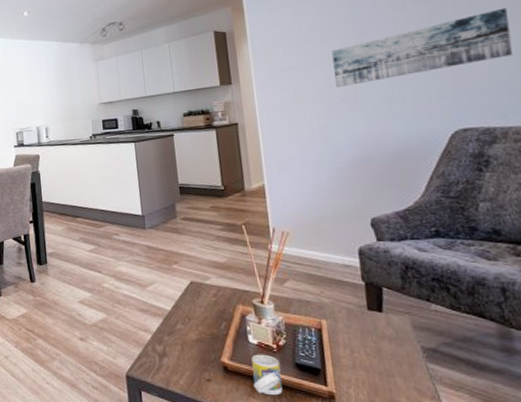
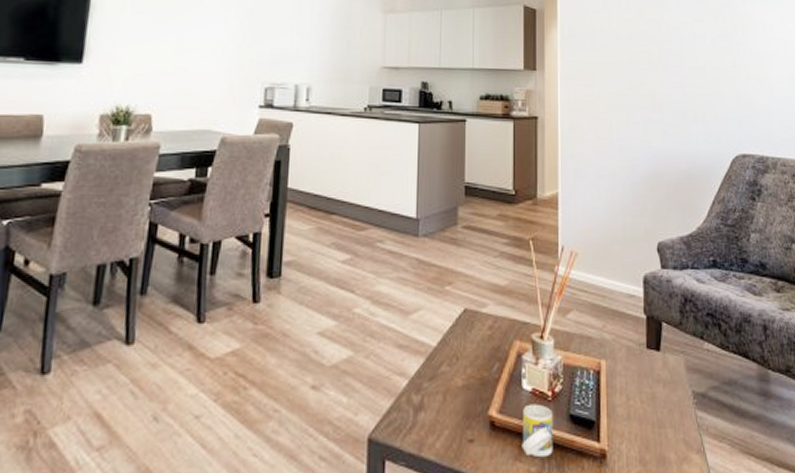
wall art: present [331,7,514,87] -> none [637,39,785,93]

